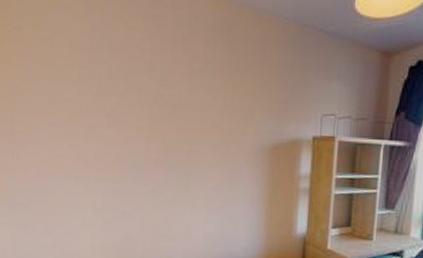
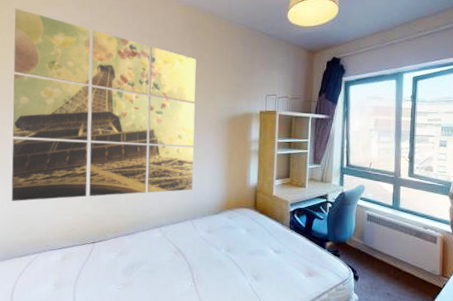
wall art: none [15,12,231,245] -> present [11,8,196,201]

